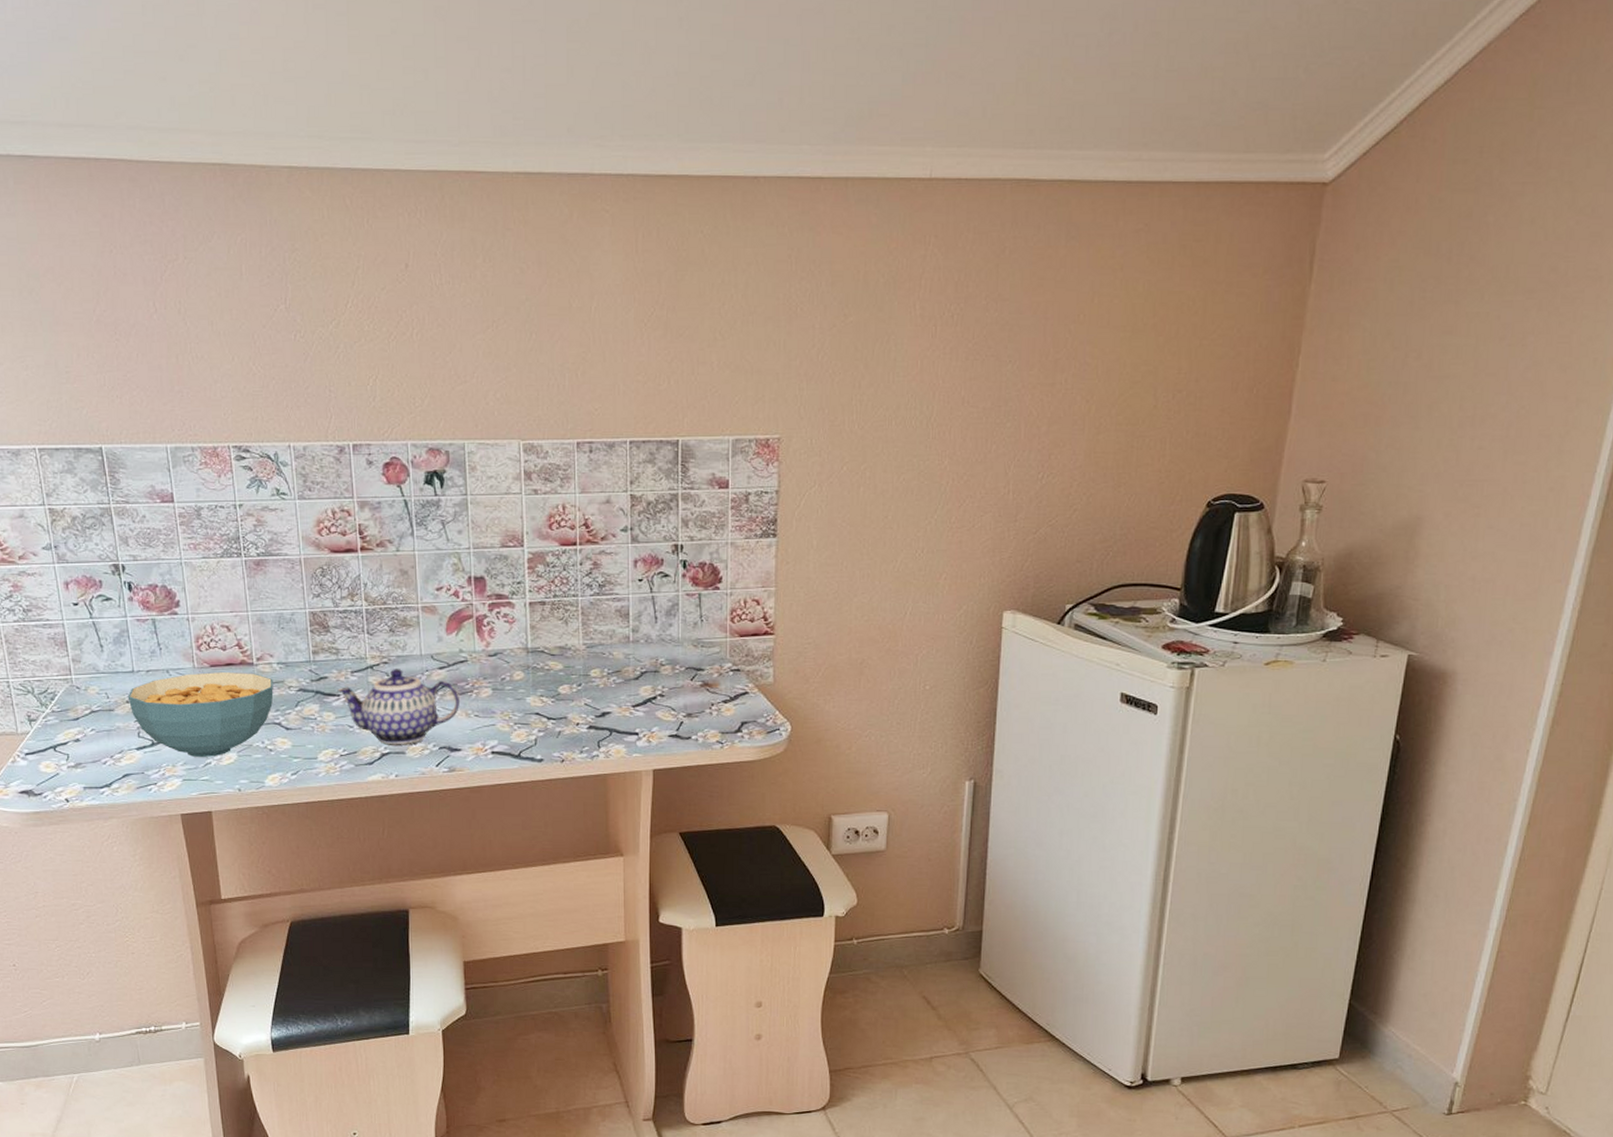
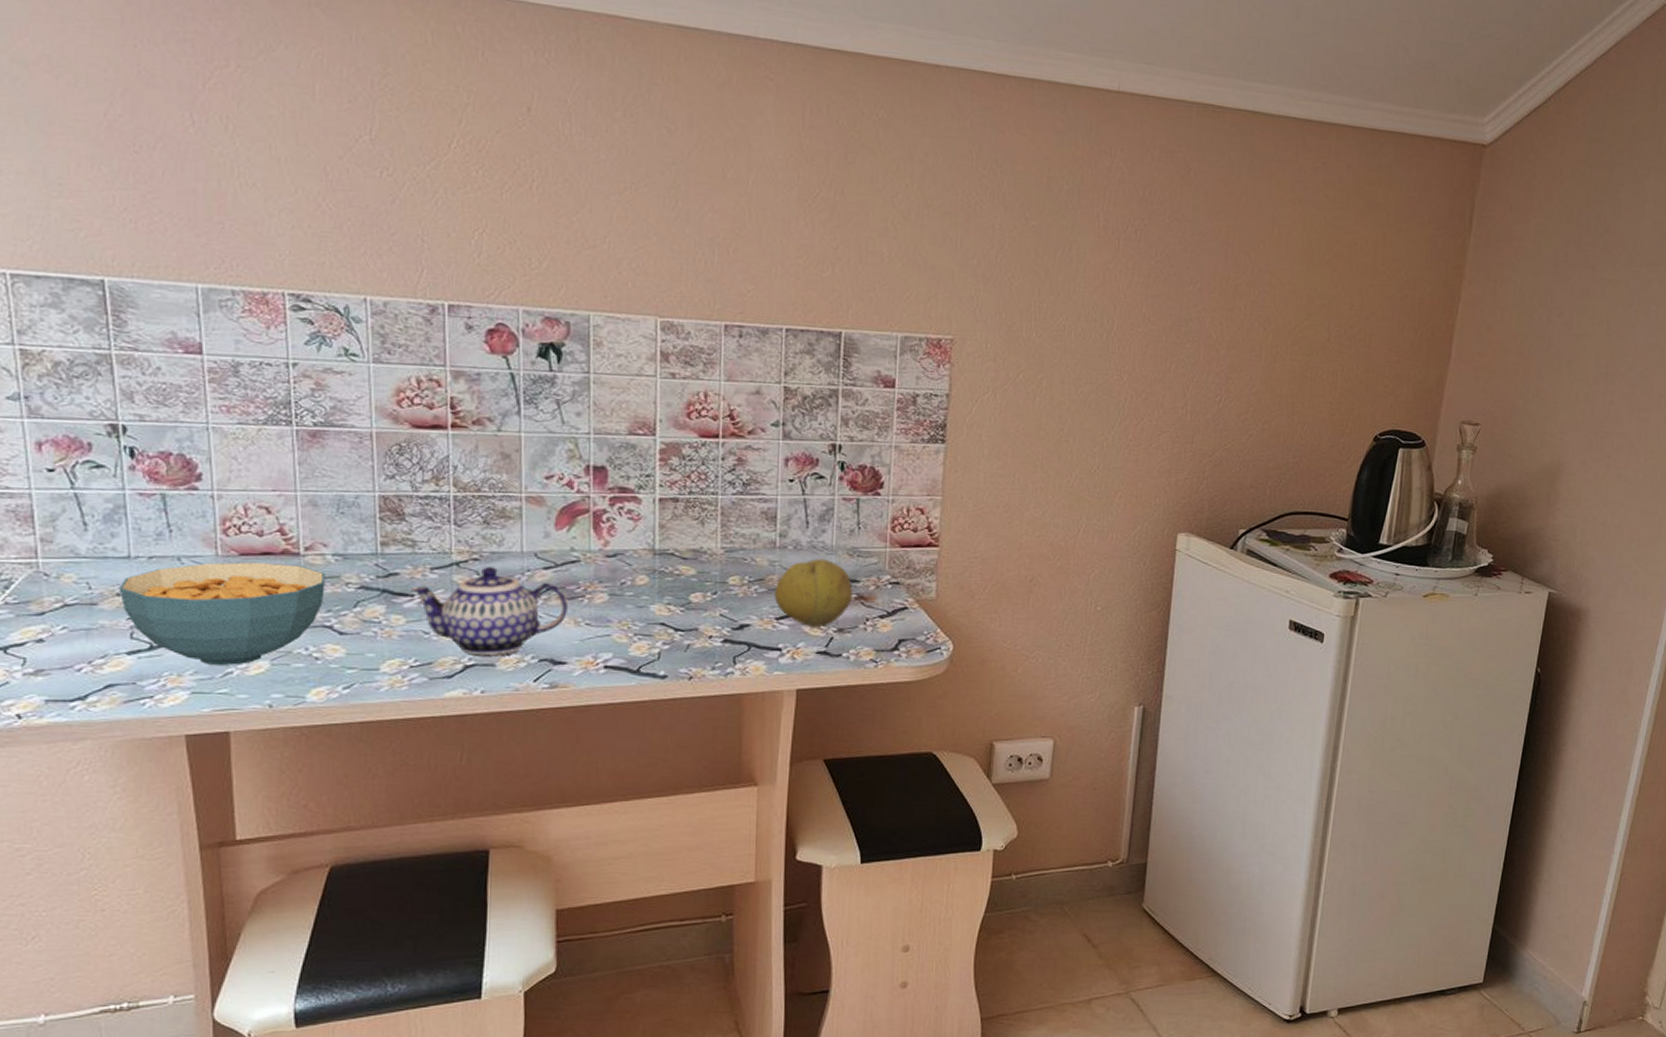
fruit: none [629,650,698,713] -> present [773,558,852,628]

